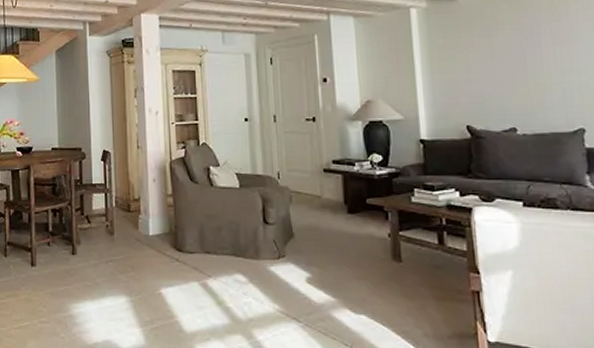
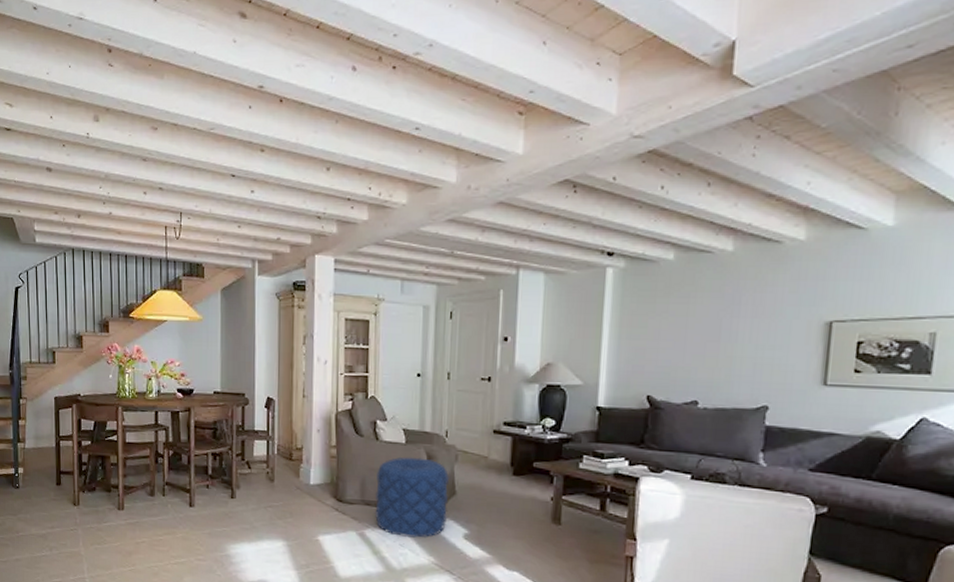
pouf: none [214,201,289,285] -> present [375,456,449,538]

